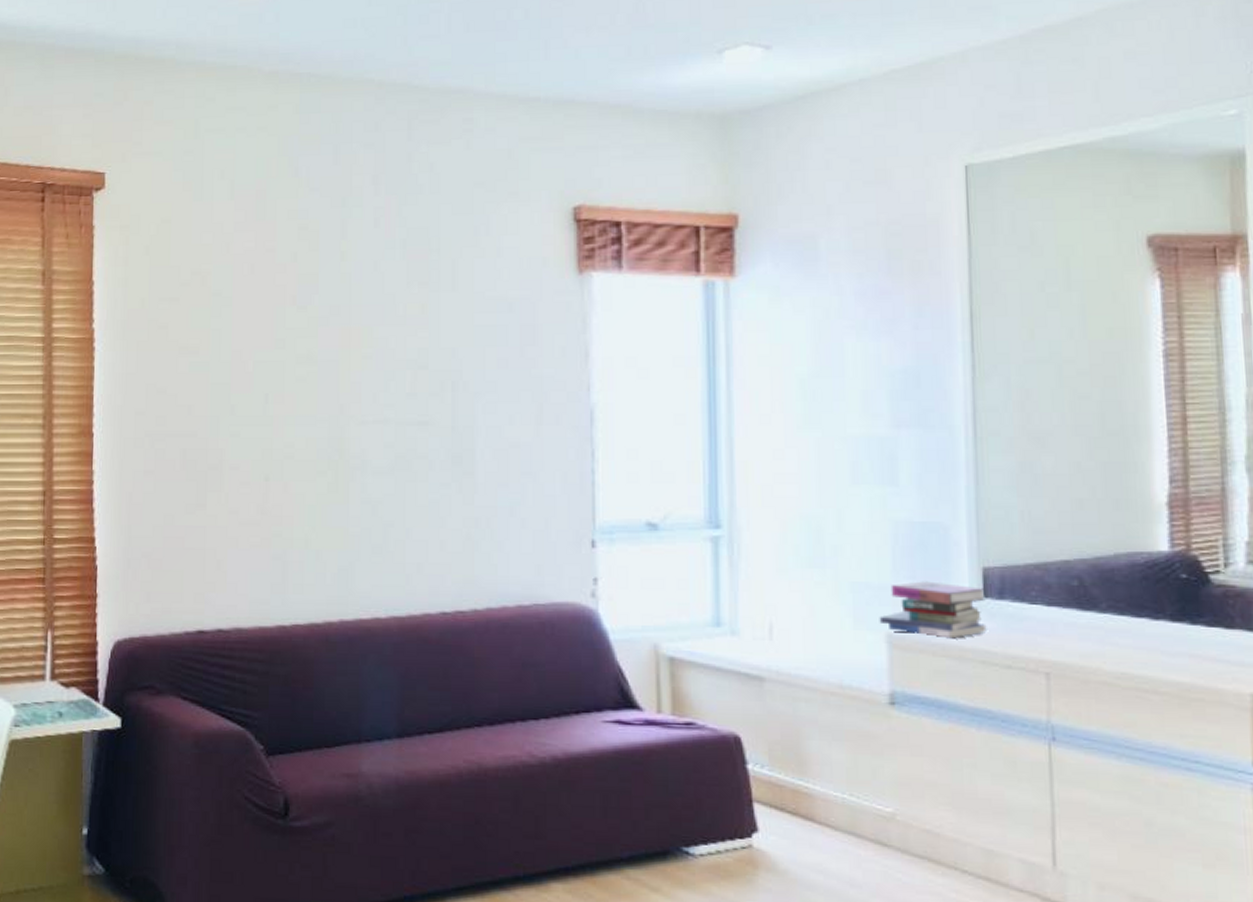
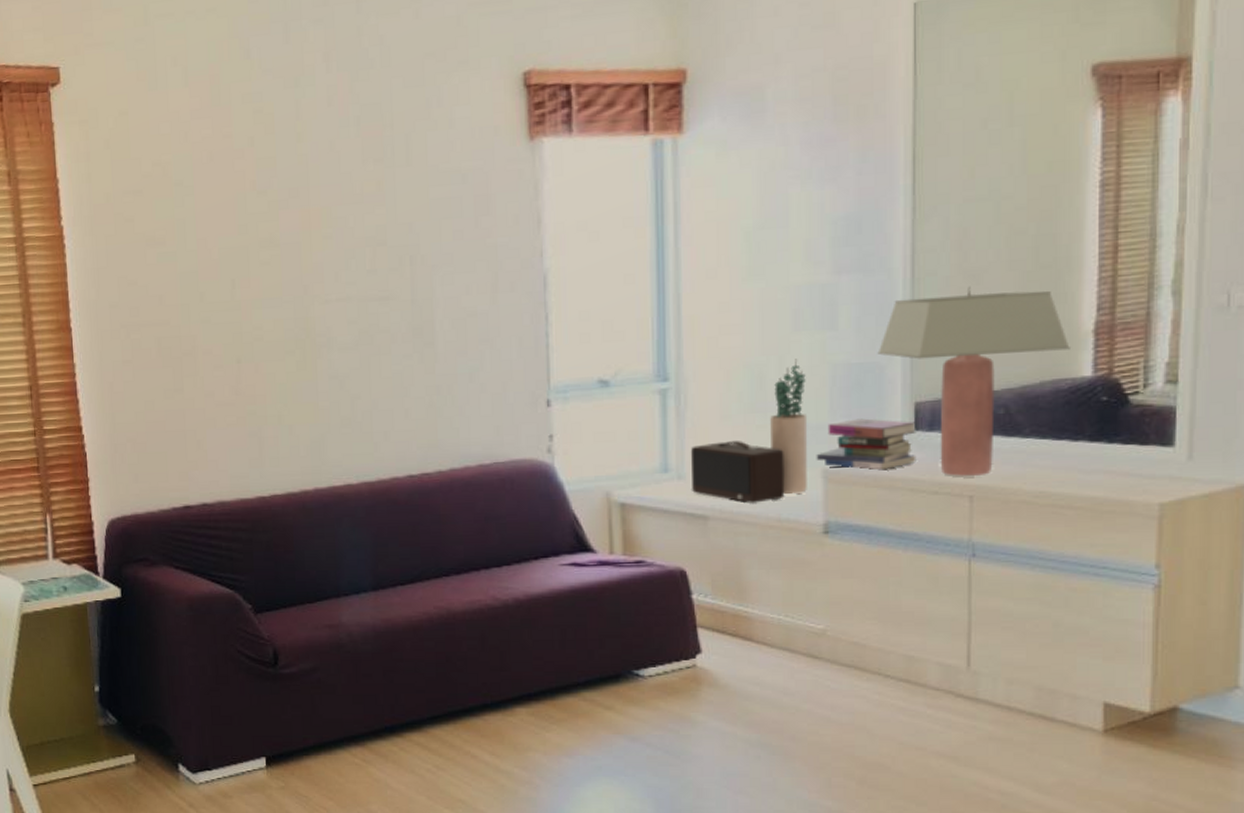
speaker: none [744,597,847,666] -> present [690,441,785,503]
vase: none [829,513,871,660] -> present [770,359,808,495]
table lamp: none [941,449,1144,651] -> present [877,286,1070,476]

